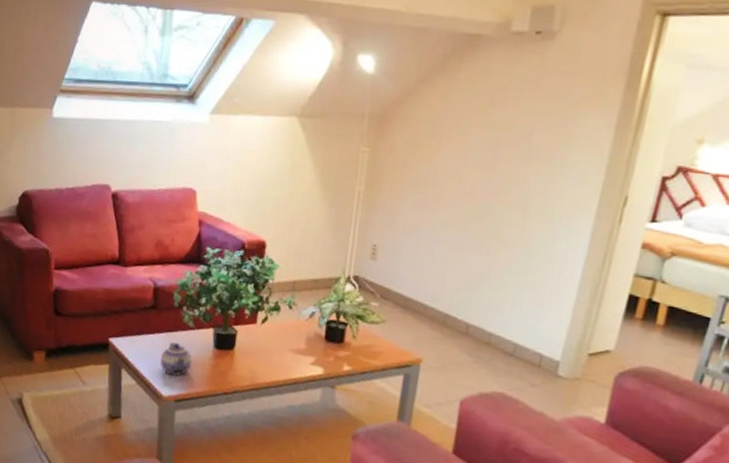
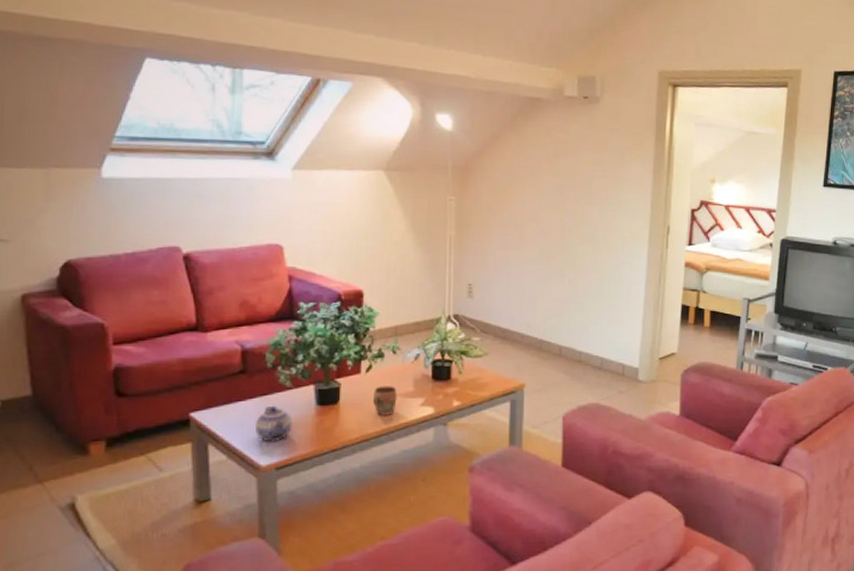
mug: none [265,338,289,369] -> present [373,386,397,415]

